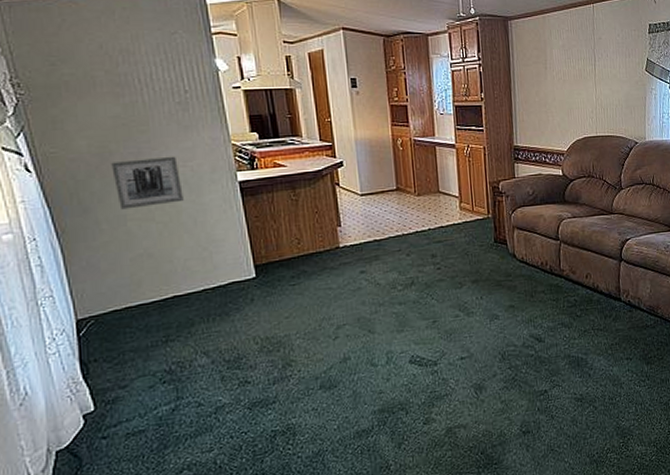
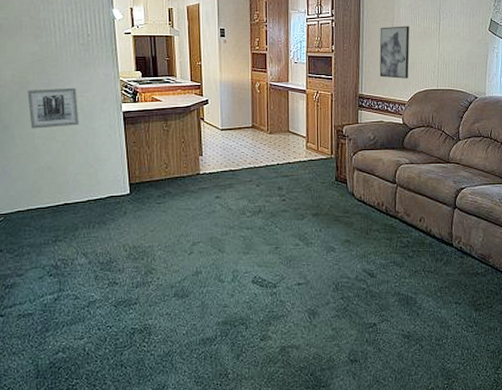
wall art: none [532,68,566,127] -> present [379,26,410,79]

